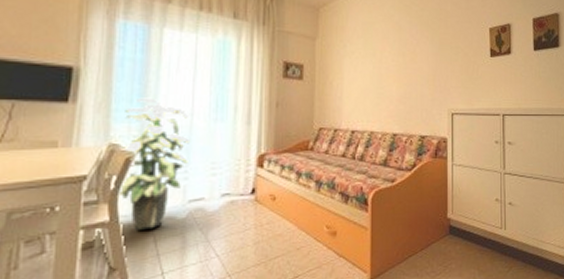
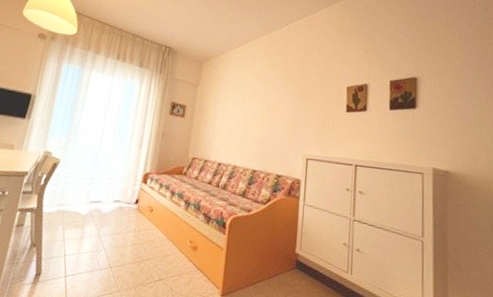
indoor plant: present [116,97,191,230] -> none [43,120,99,219]

